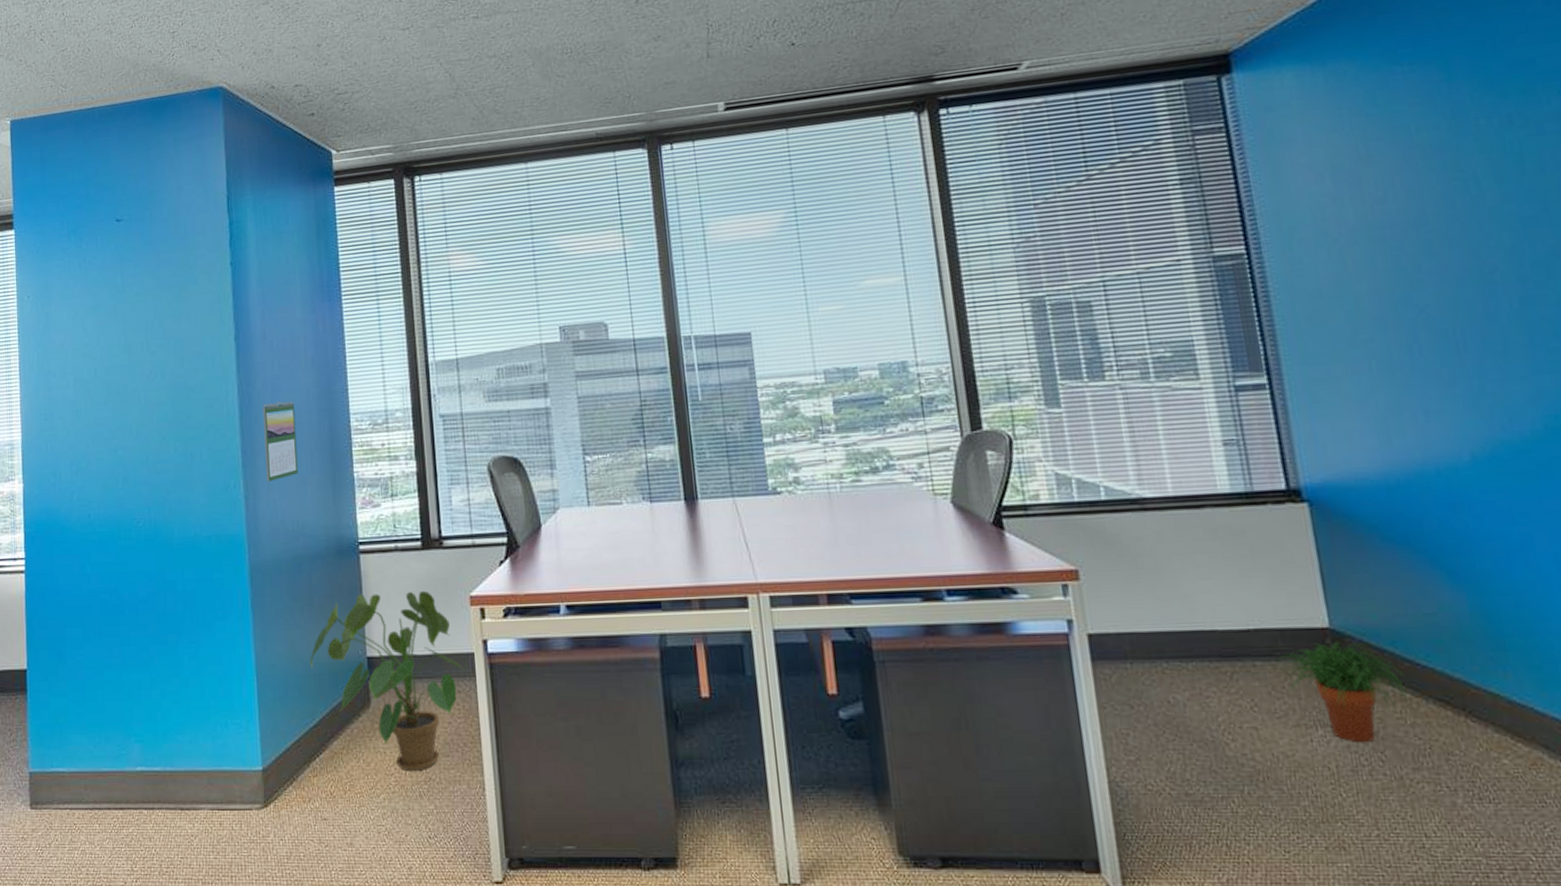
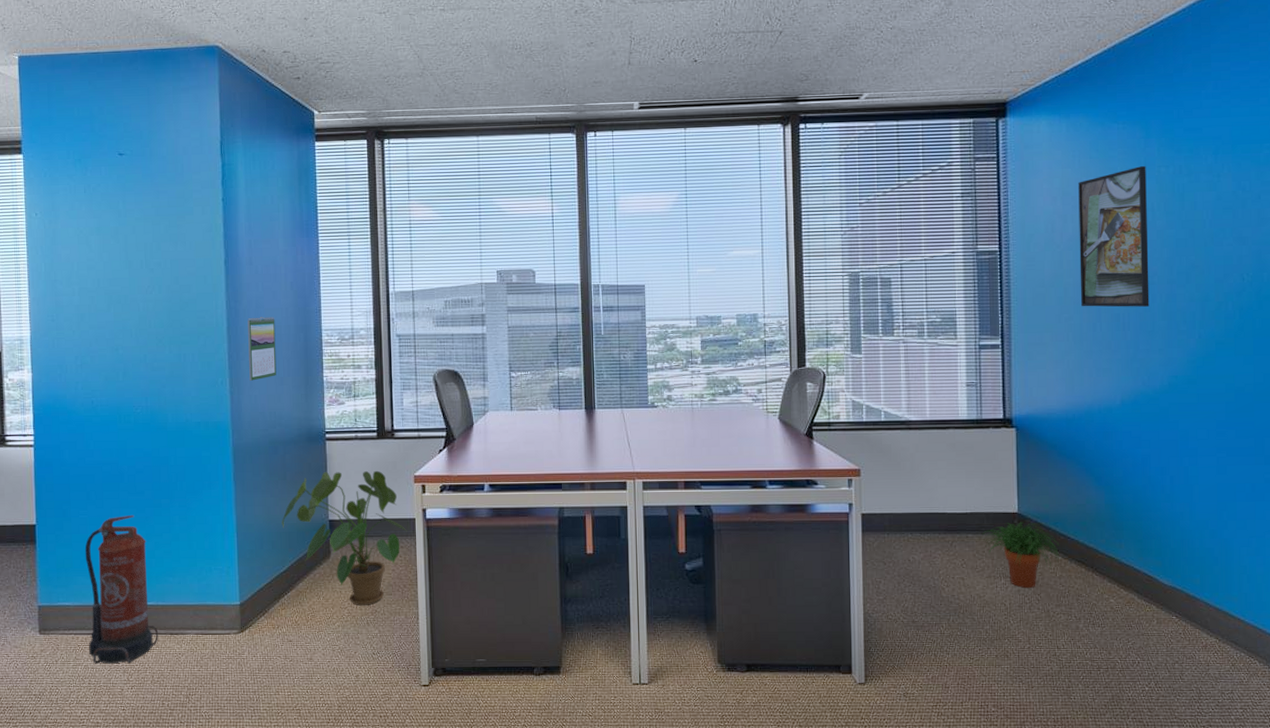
fire extinguisher: none [81,655,167,848] -> present [85,514,159,664]
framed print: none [1353,119,1494,323] -> present [1078,166,1150,307]

